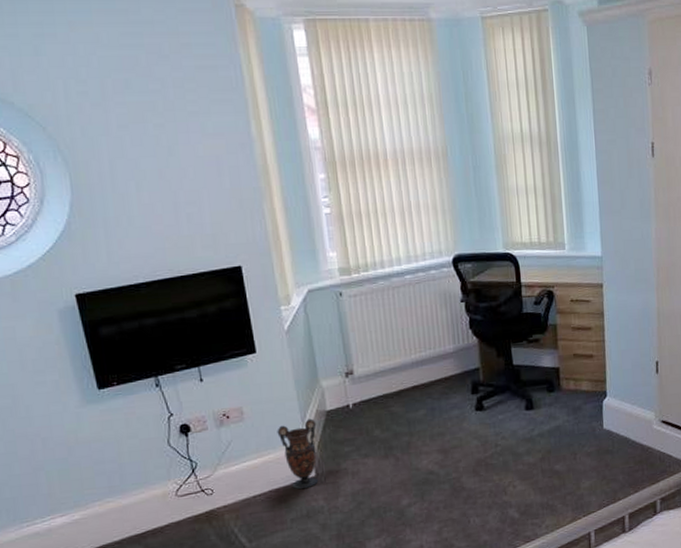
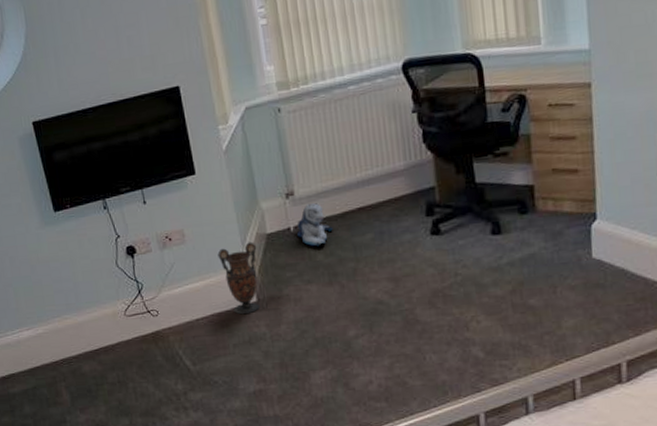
plush toy: none [355,382,389,423] -> present [296,203,333,247]

